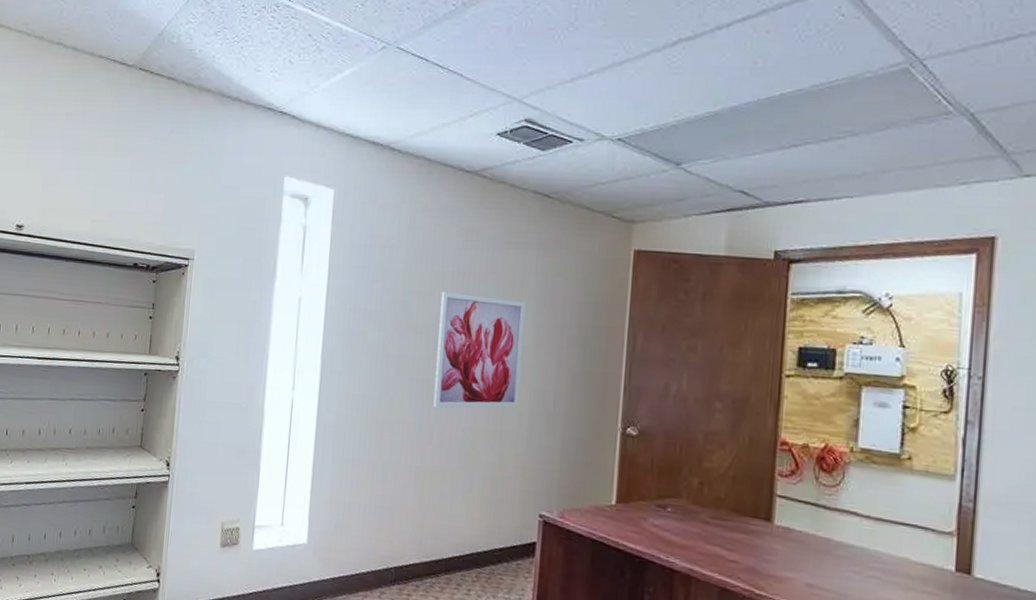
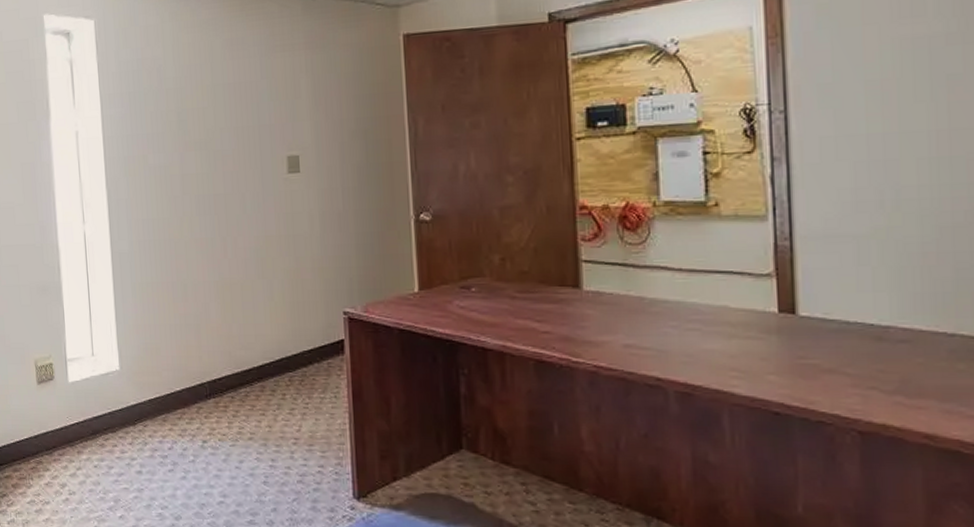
wall art: present [433,291,526,409] -> none [214,103,308,222]

